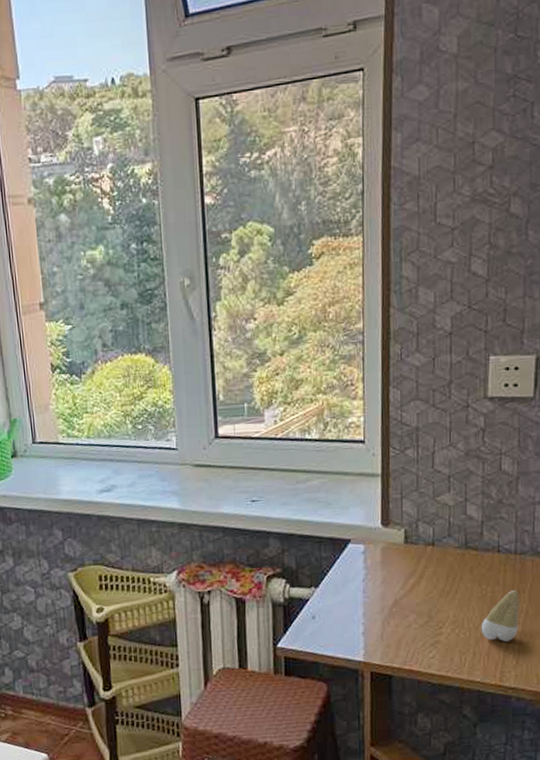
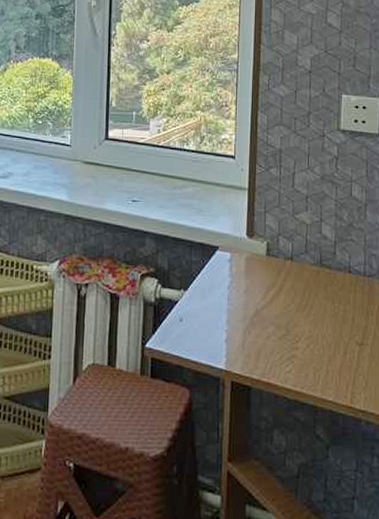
tooth: present [481,590,520,641] -> none [333,311,369,362]

